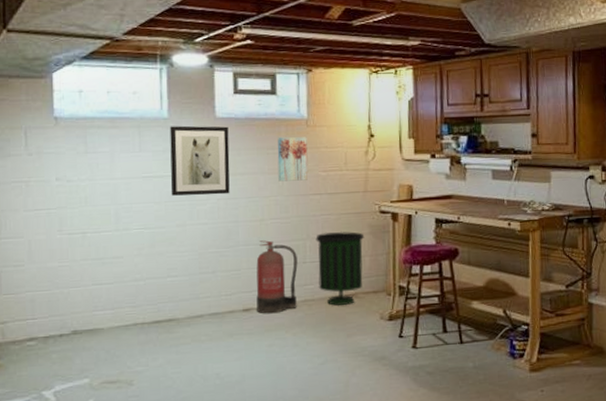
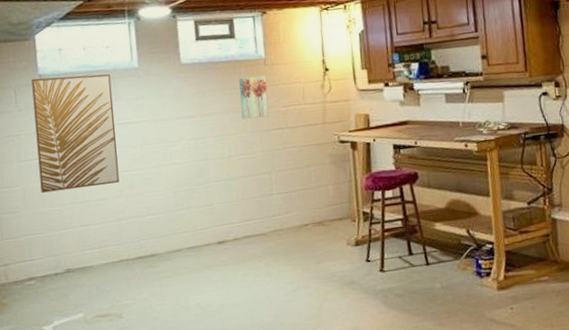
wall art: none [45,120,139,246] -> present [31,74,120,193]
wall art: present [169,125,230,196] -> none [140,71,199,139]
fire extinguisher: present [256,240,298,314] -> none [227,175,268,245]
trash can: present [315,231,365,306] -> none [280,162,328,234]

